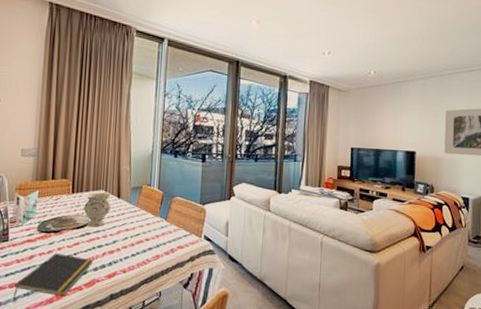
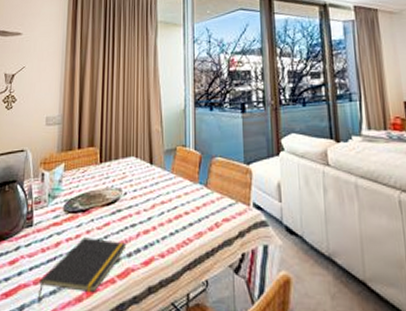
vase: present [84,192,112,227] -> none [113,159,144,202]

